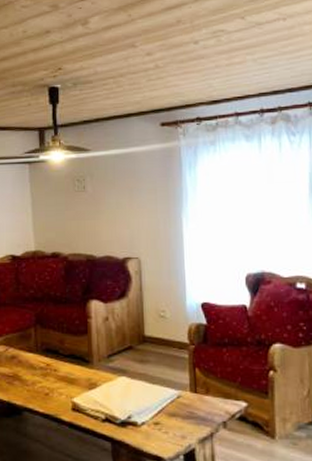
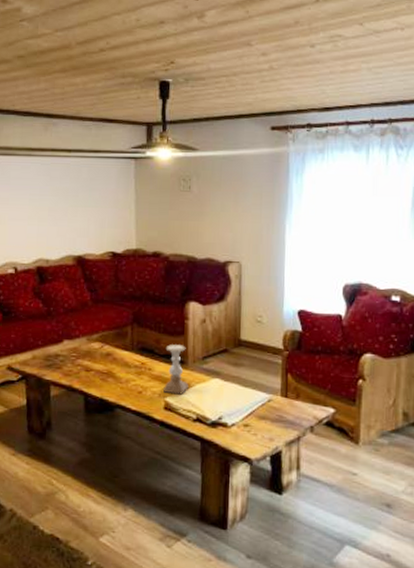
candle holder: none [70,344,95,395] -> present [163,344,189,395]

